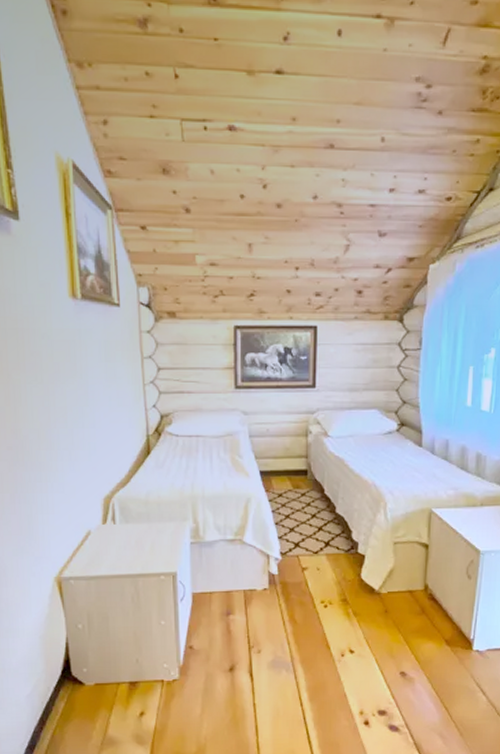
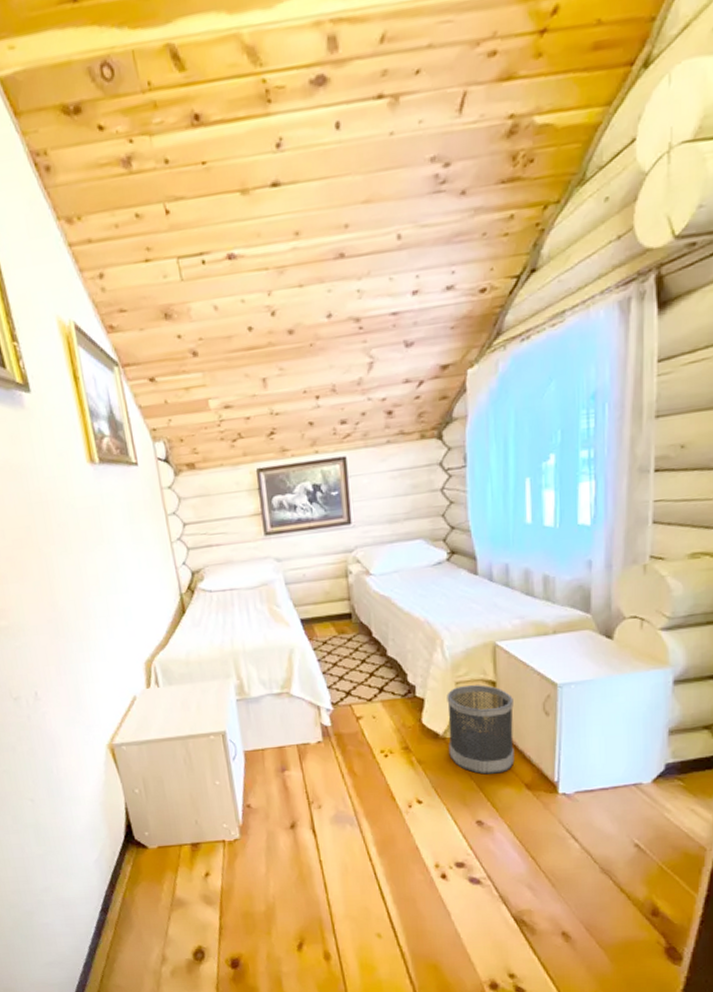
wastebasket: none [382,546,442,629] -> present [447,685,515,775]

